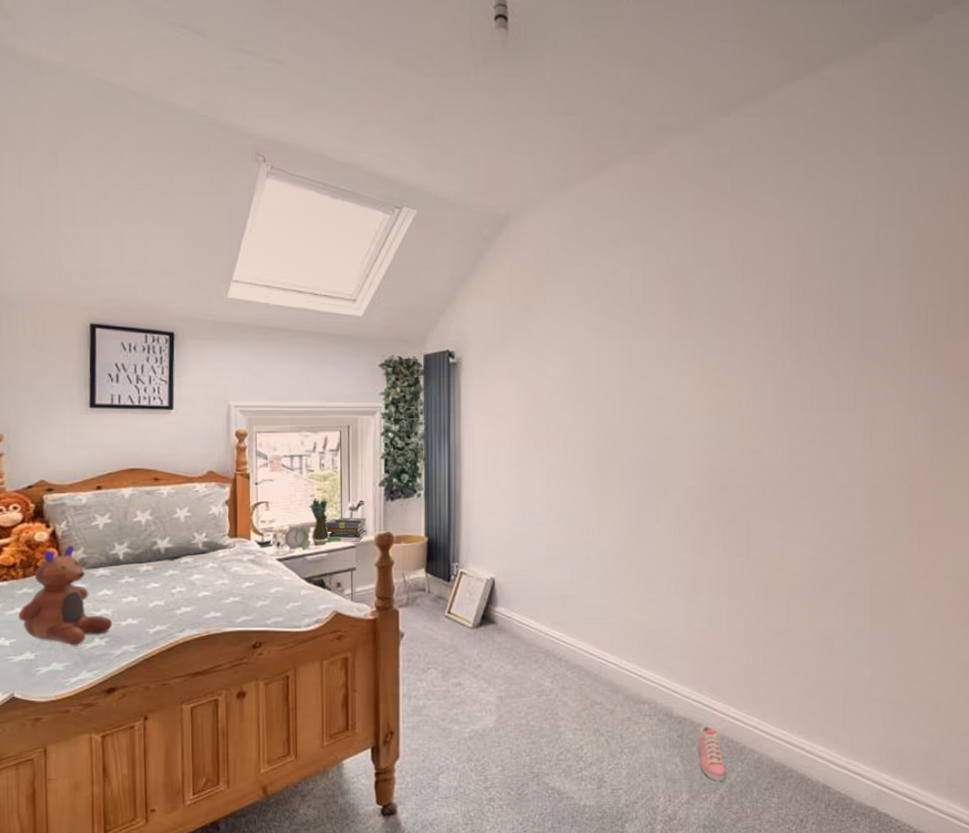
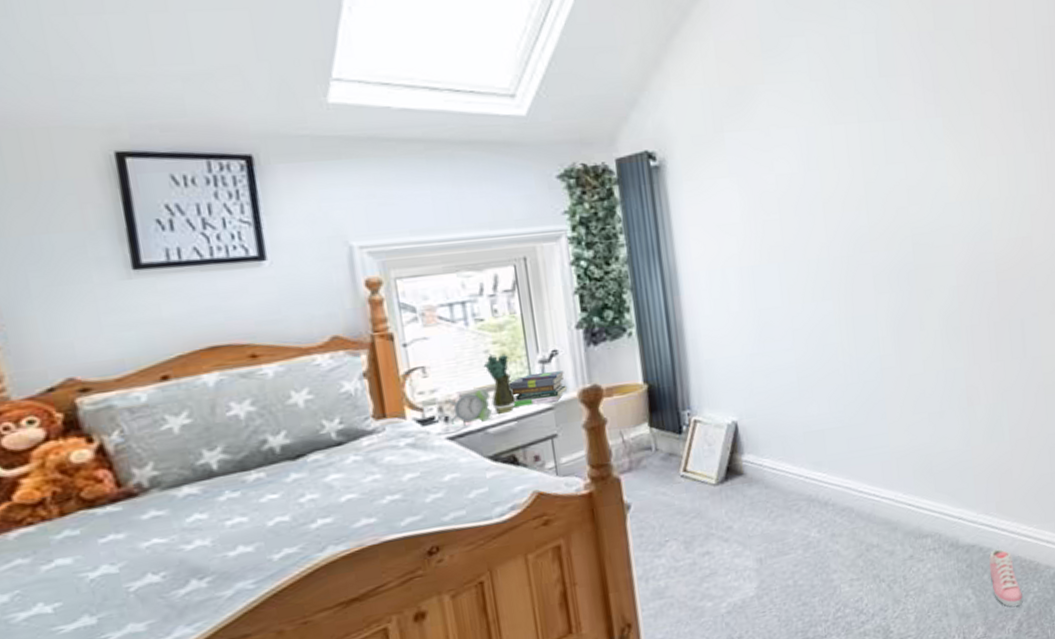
toy: present [18,545,113,646] -> none [60,461,216,597]

